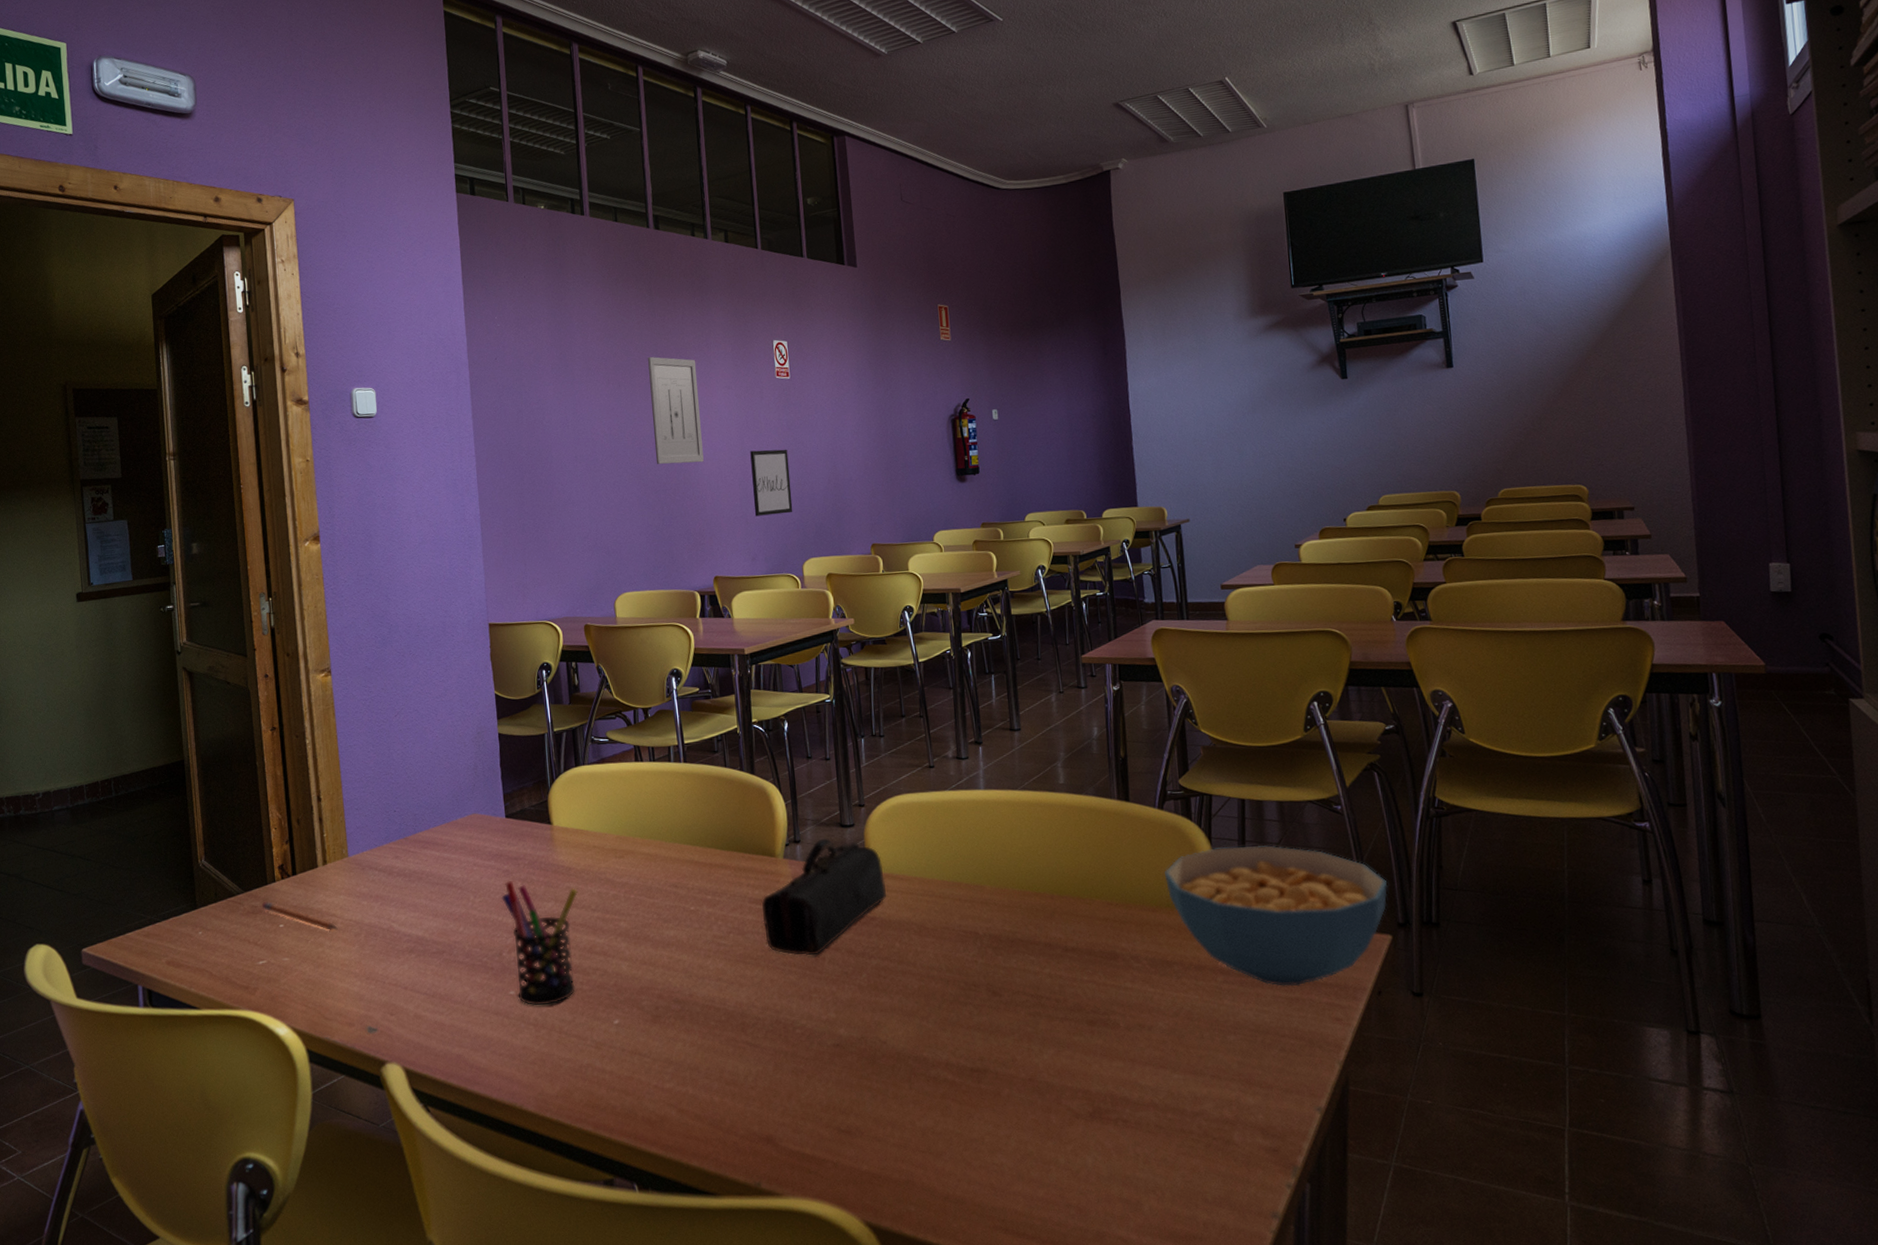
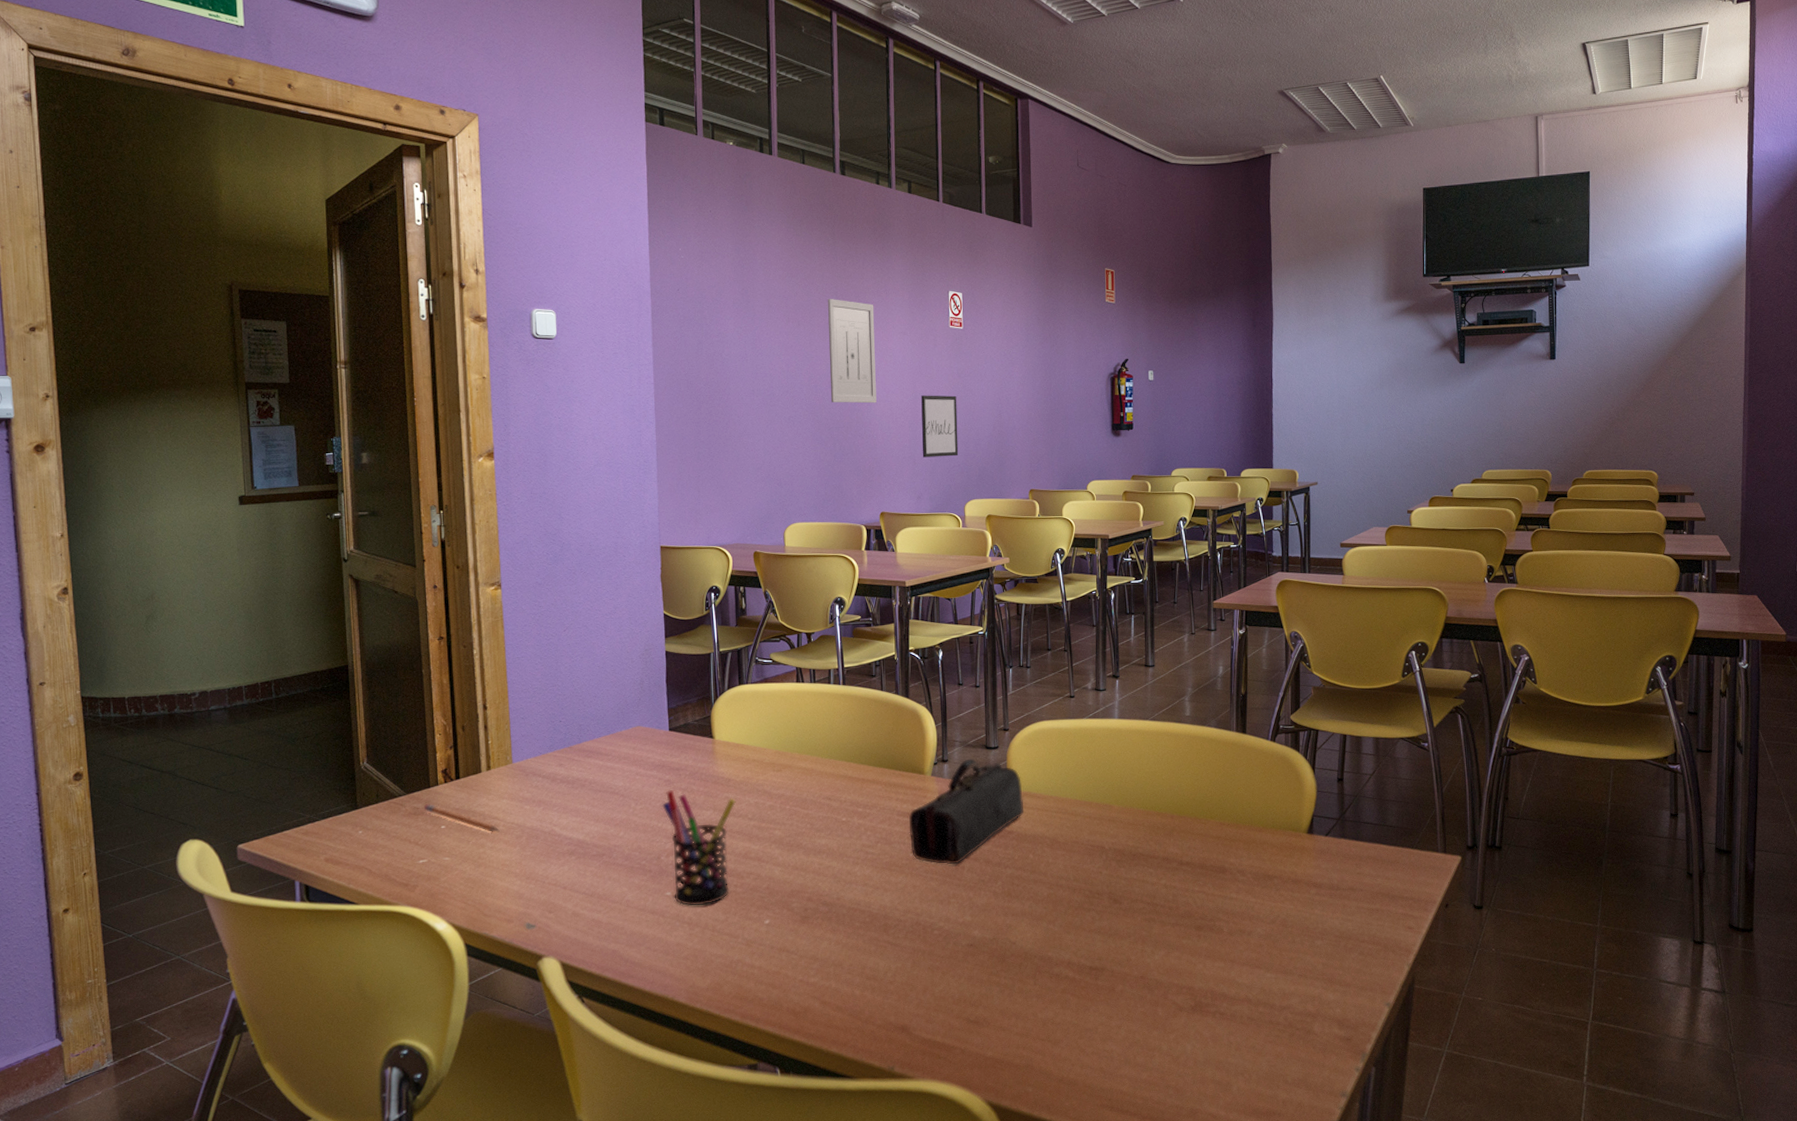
cereal bowl: present [1165,845,1388,987] -> none [1272,775,1462,899]

